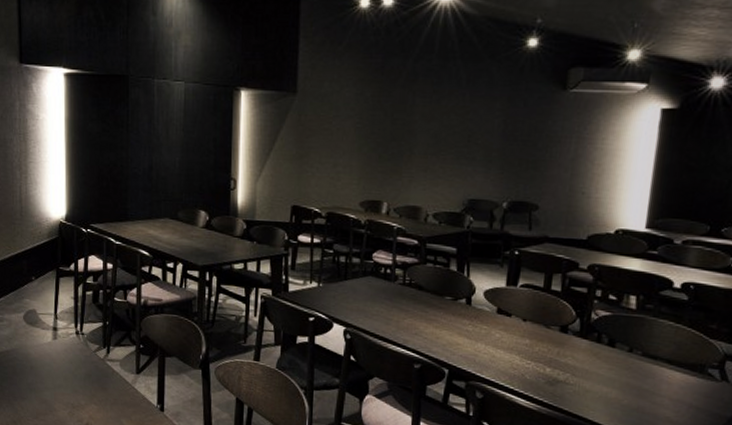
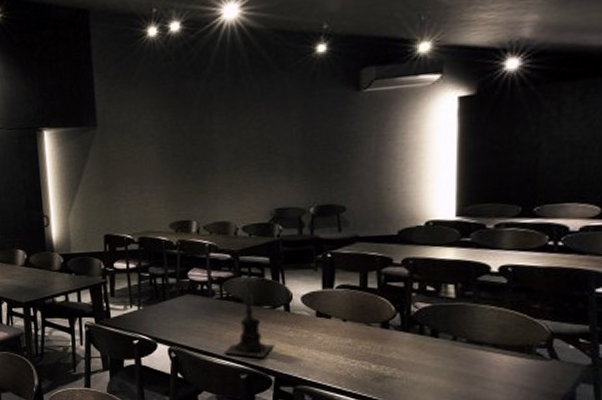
candle holder: none [400,261,451,349] -> present [224,272,274,357]

